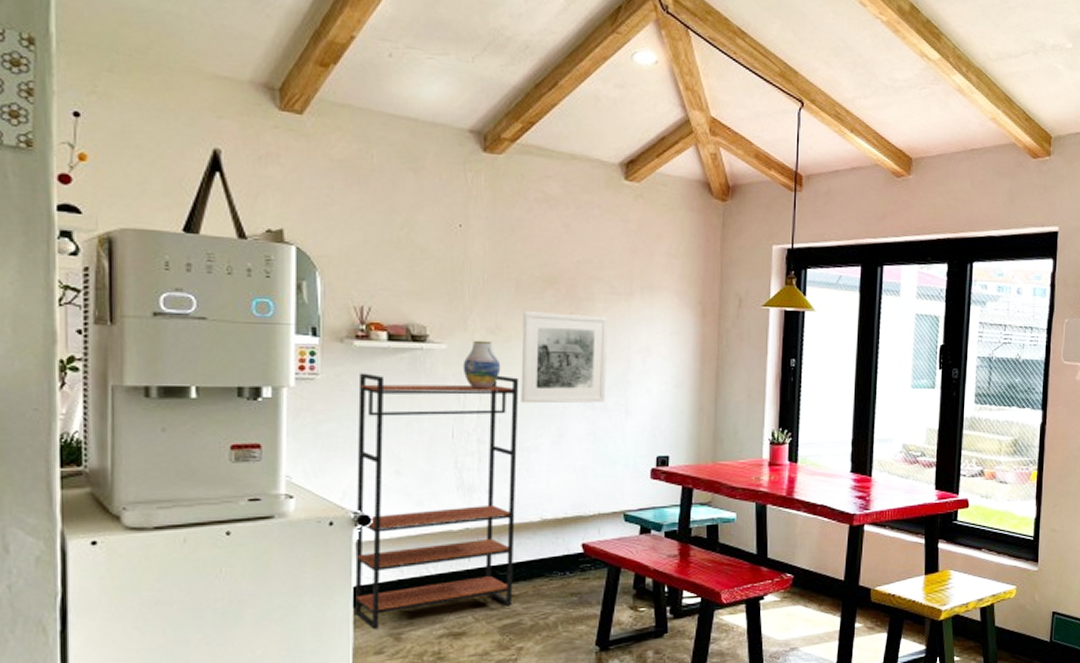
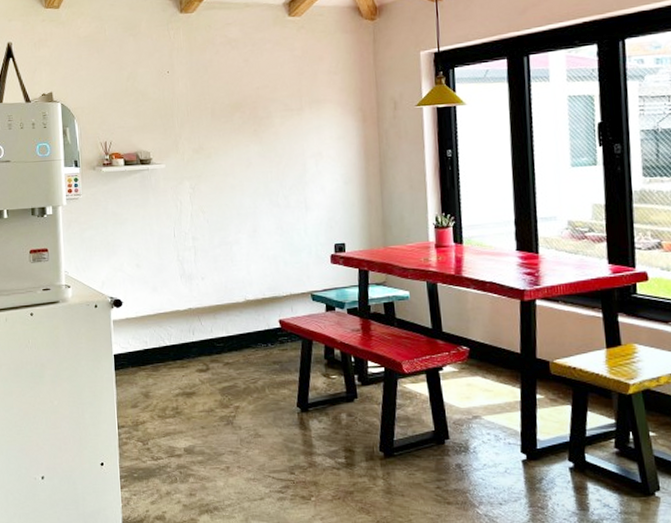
bookshelf: present [355,373,519,630] -> none [107,185,229,389]
vase: present [463,340,501,389] -> none [177,158,206,197]
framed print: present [521,312,609,404] -> none [218,130,288,206]

